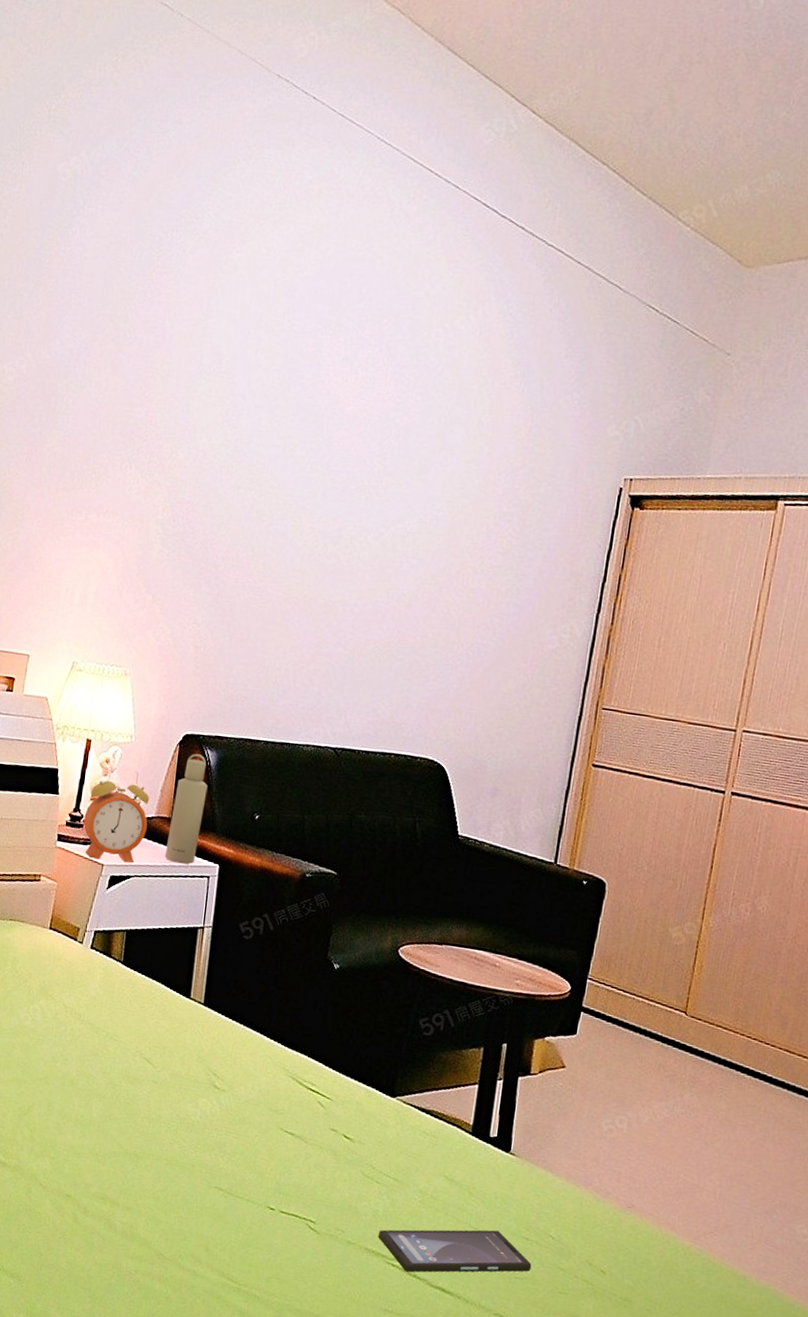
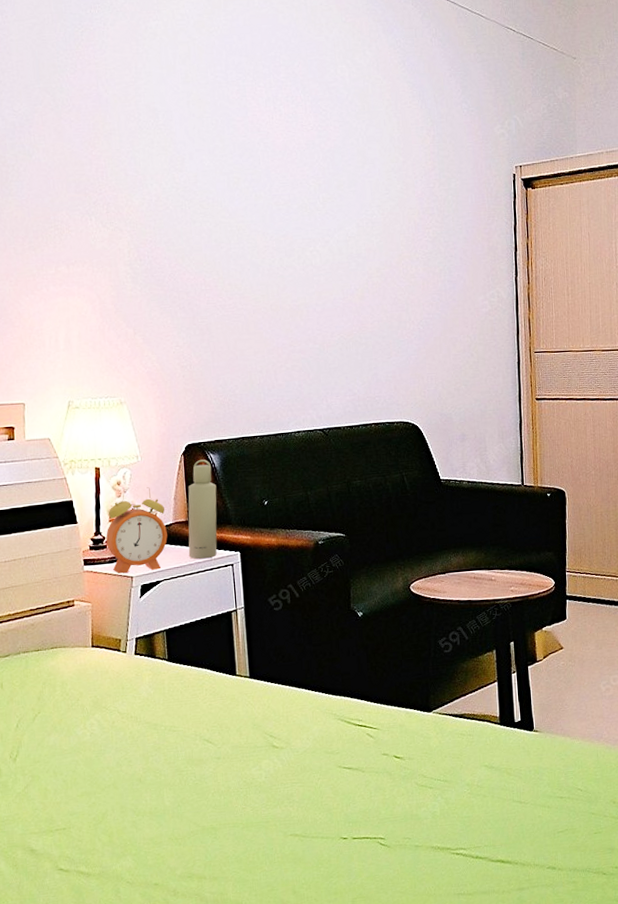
smartphone: present [378,1229,532,1273] -> none [439,798,569,856]

